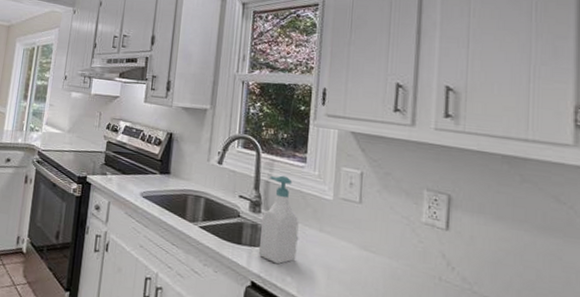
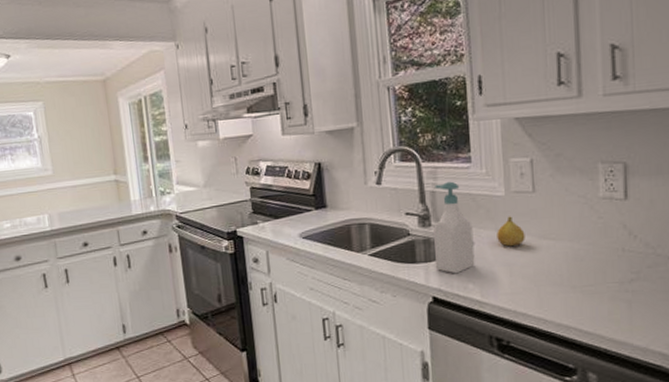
fruit: none [320,220,347,251] -> present [497,216,525,247]

